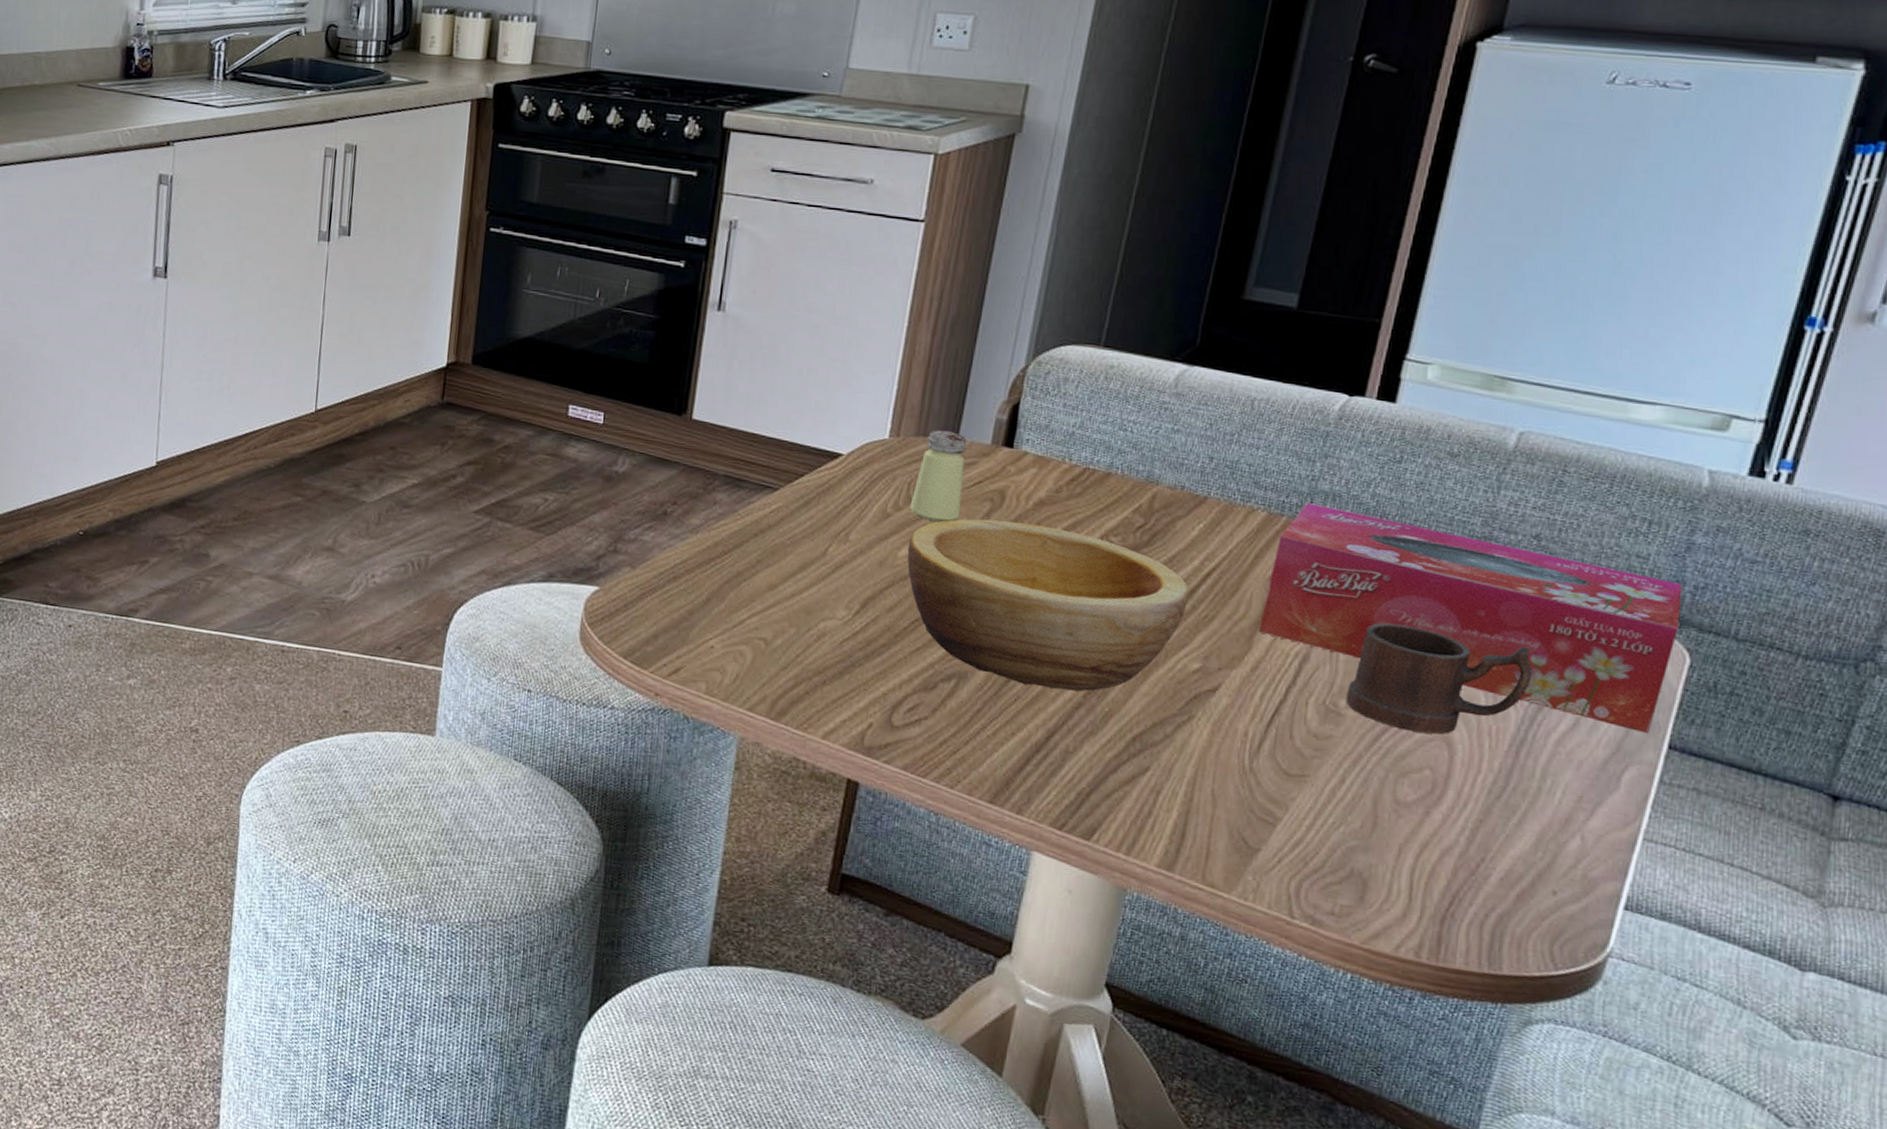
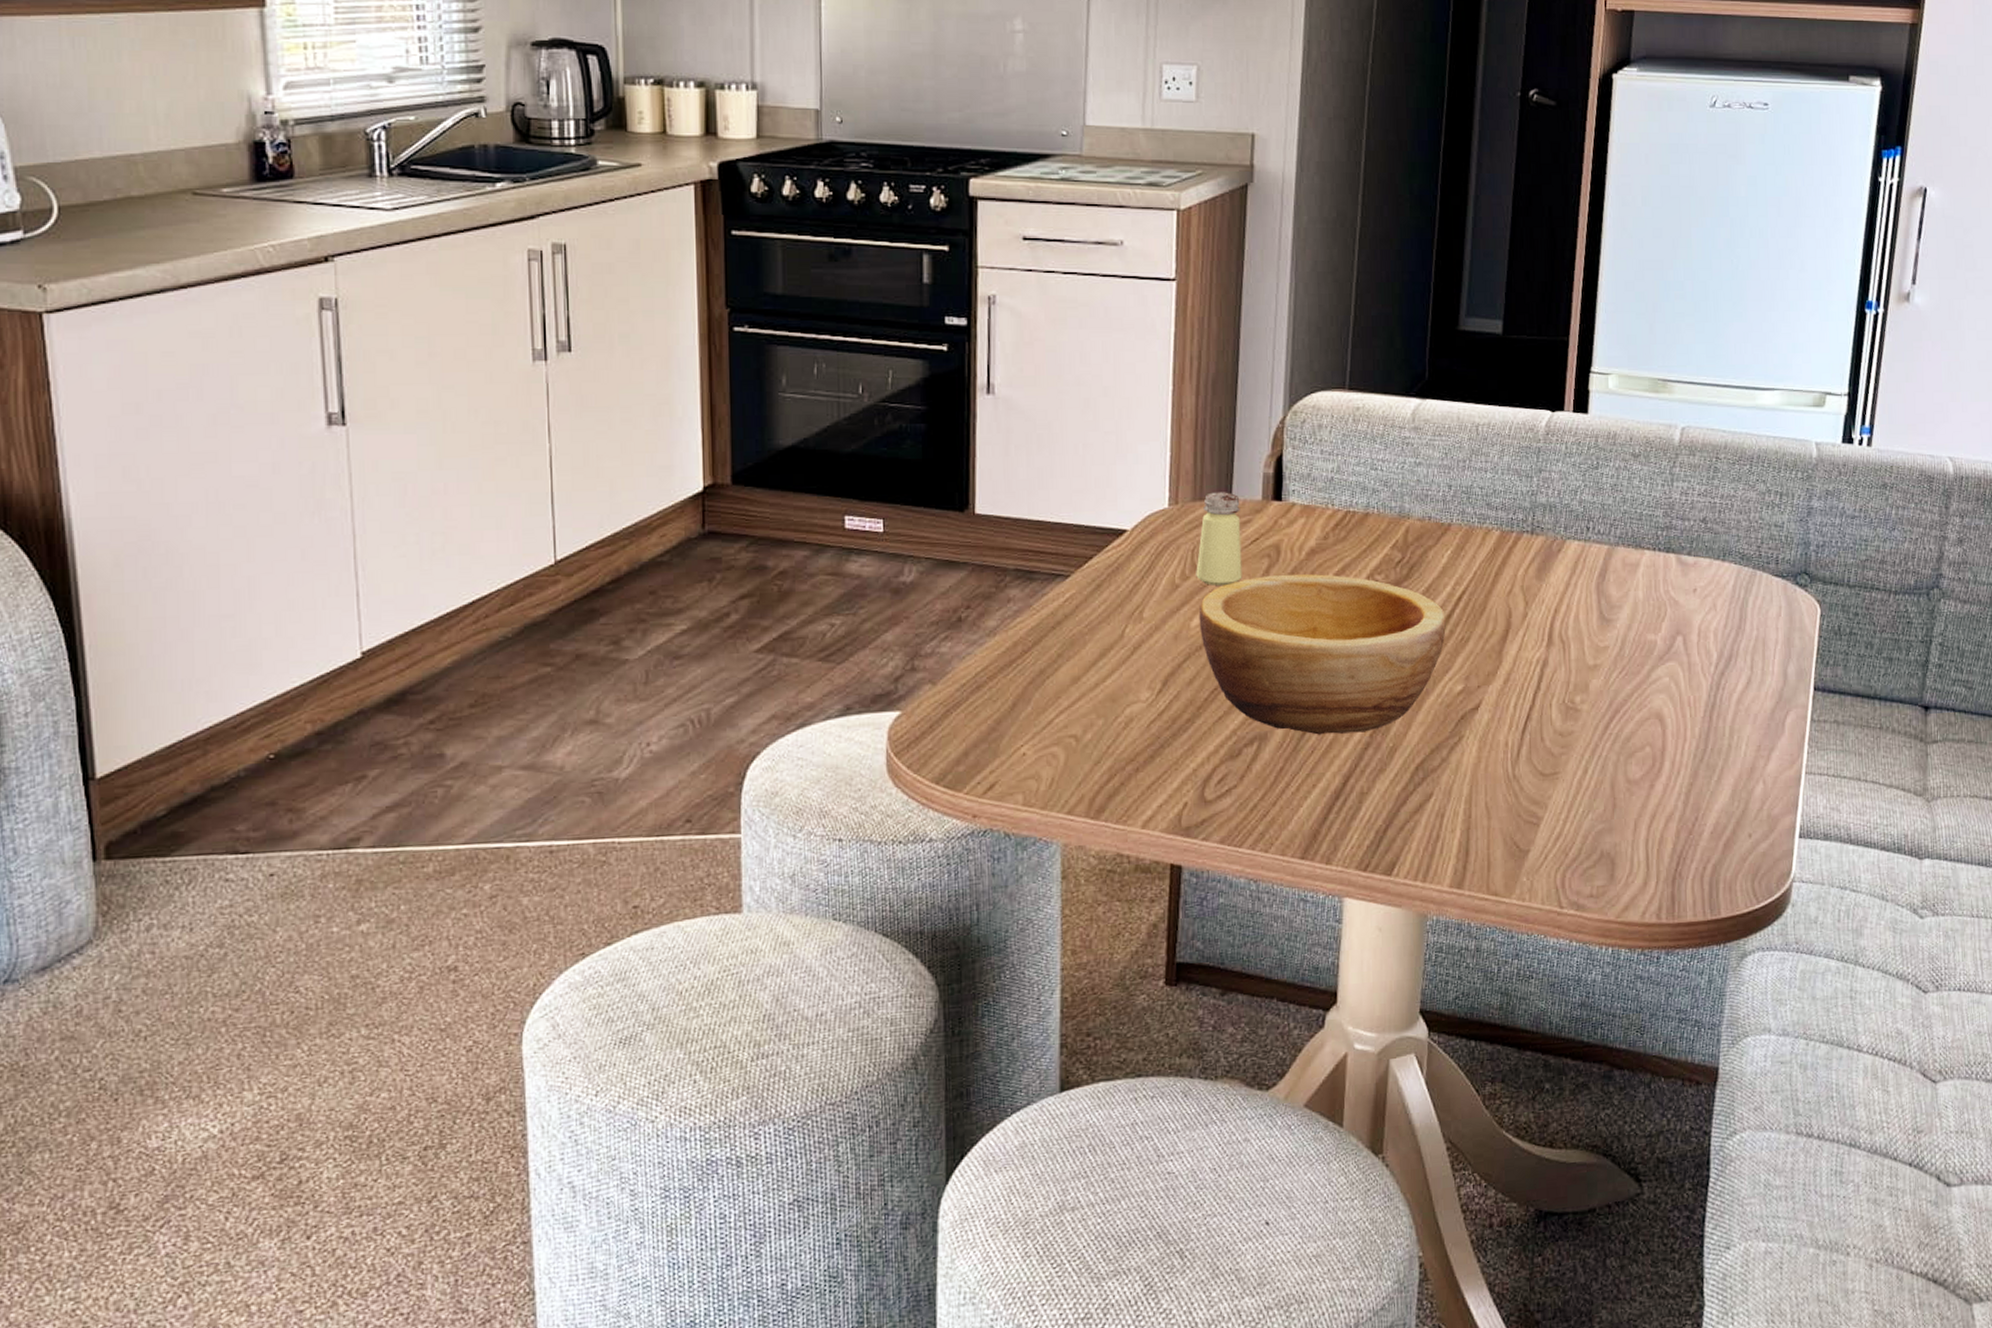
tissue box: present [1258,503,1683,734] -> none [1506,517,1810,681]
mug: present [1345,623,1533,735] -> none [1580,617,1714,714]

